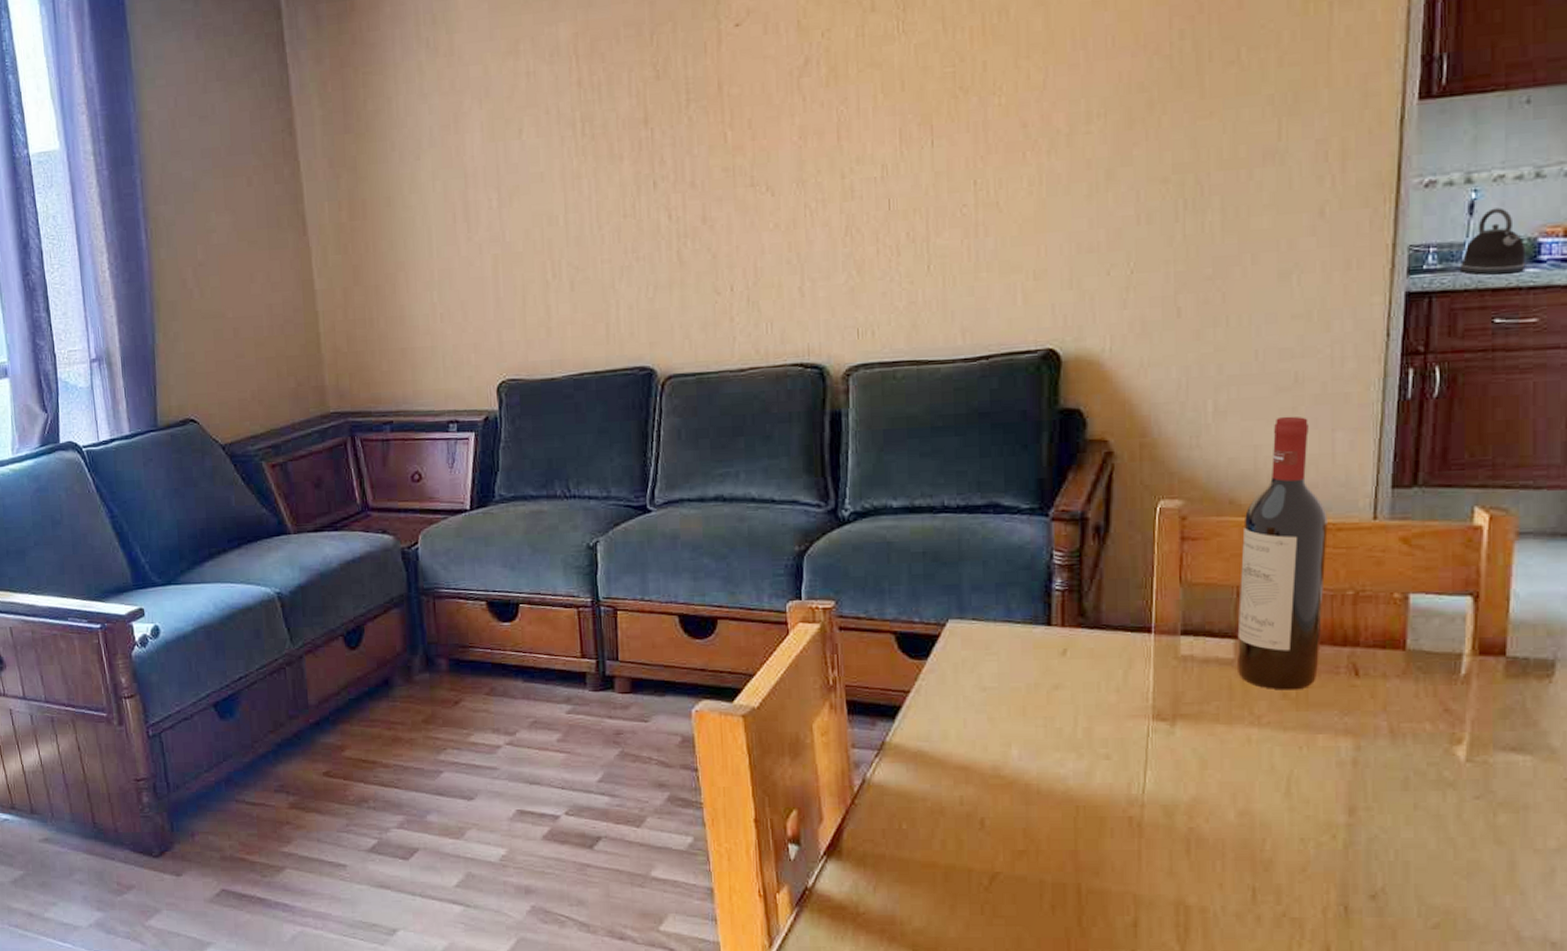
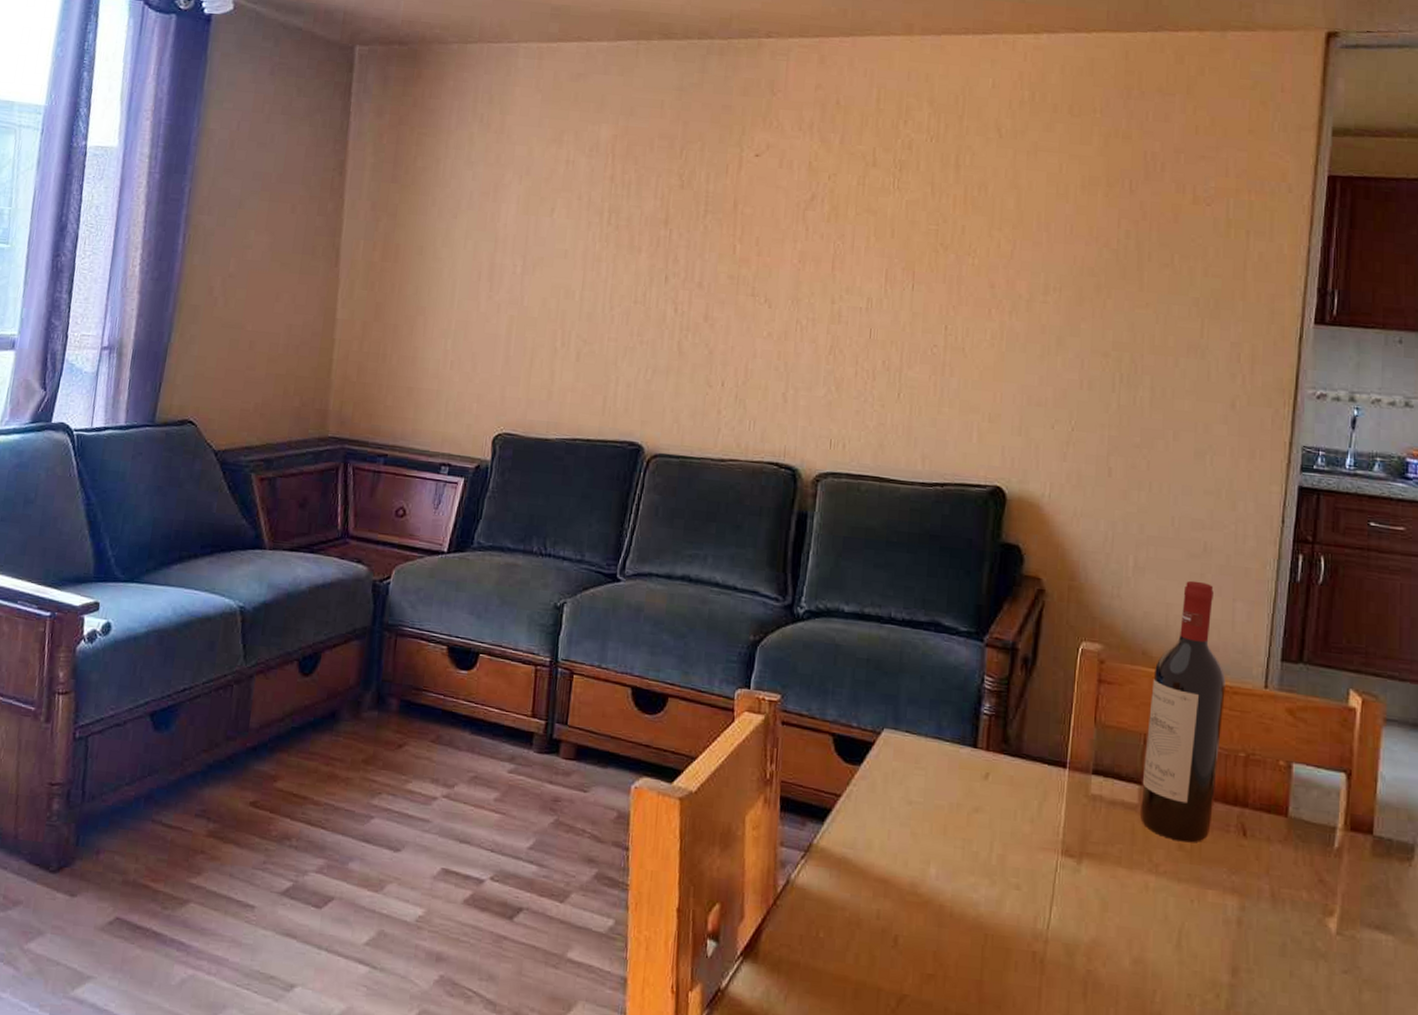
kettle: present [1459,207,1526,275] -> none [1342,426,1396,485]

